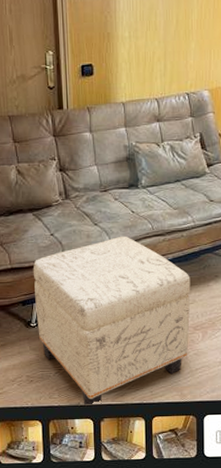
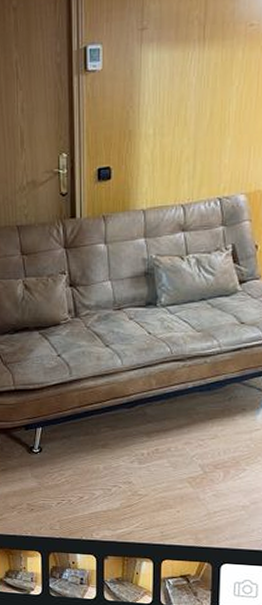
ottoman: present [32,236,191,407] -> none [37,359,213,542]

